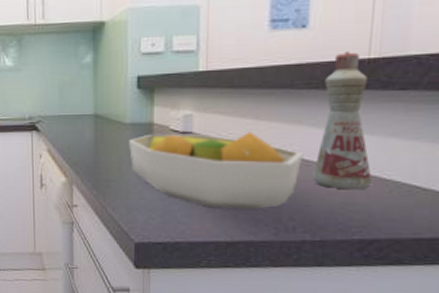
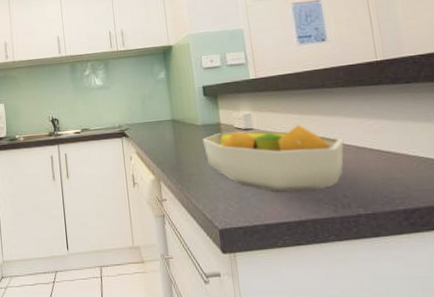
bottle: present [313,50,372,190] -> none [347,56,402,167]

